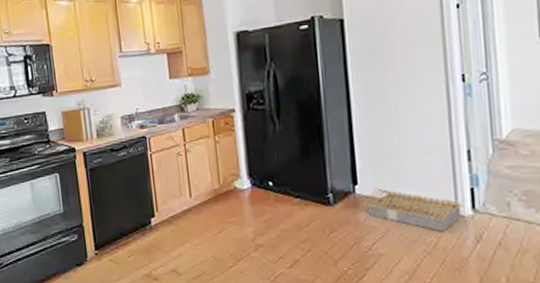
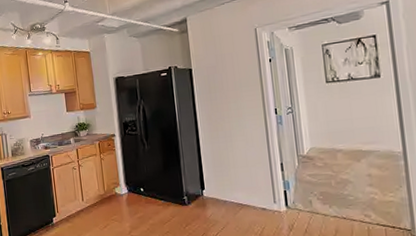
architectural model: present [365,188,465,232] -> none [210,191,281,224]

